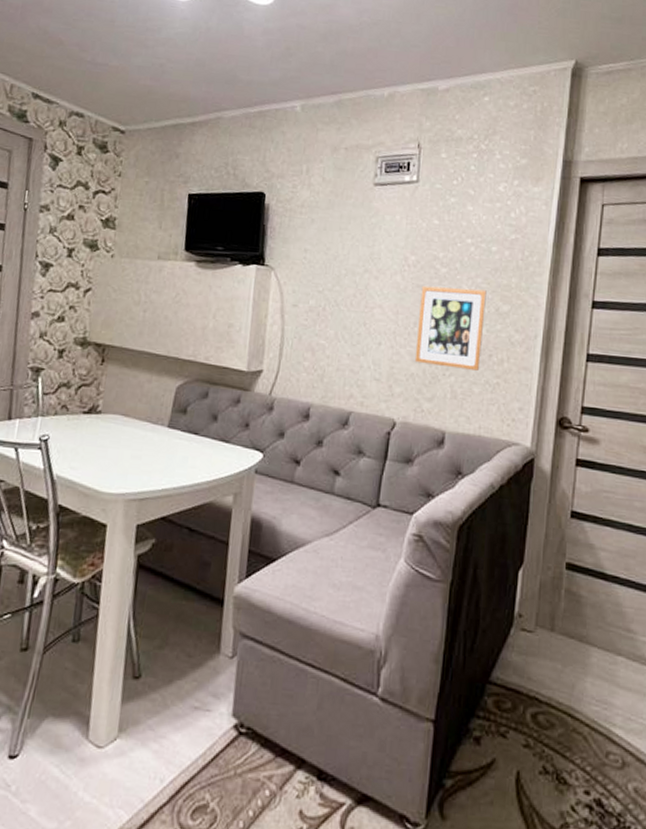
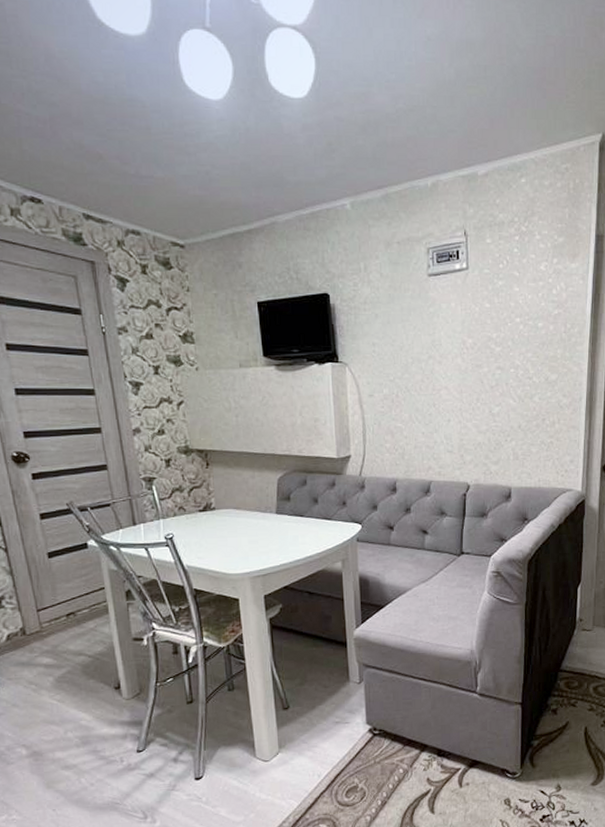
picture frame: present [414,285,487,371] -> none [480,363,537,434]

